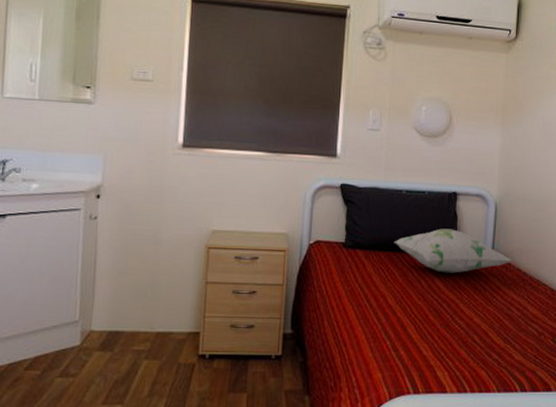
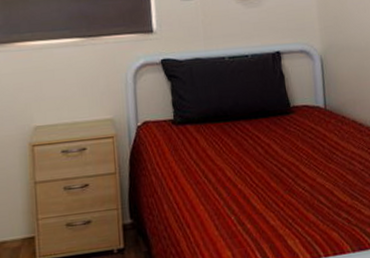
decorative pillow: present [394,228,513,273] -> none [224,89,347,136]

